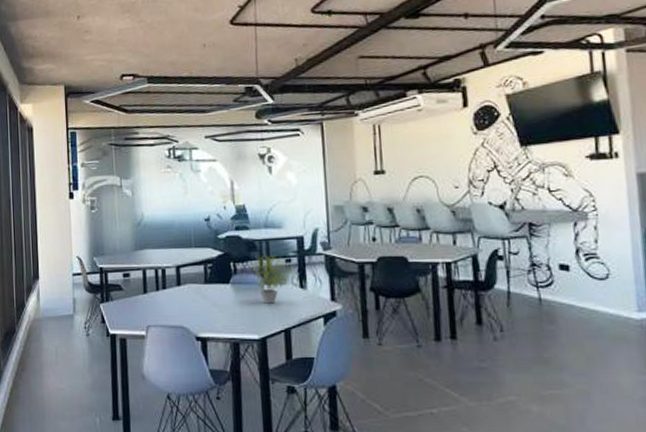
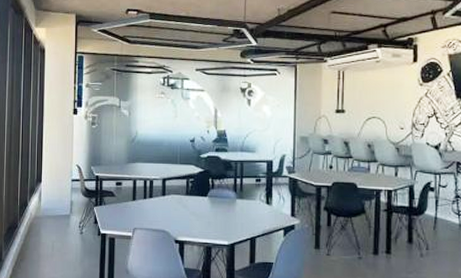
potted plant: present [252,252,293,304] -> none [227,171,261,216]

